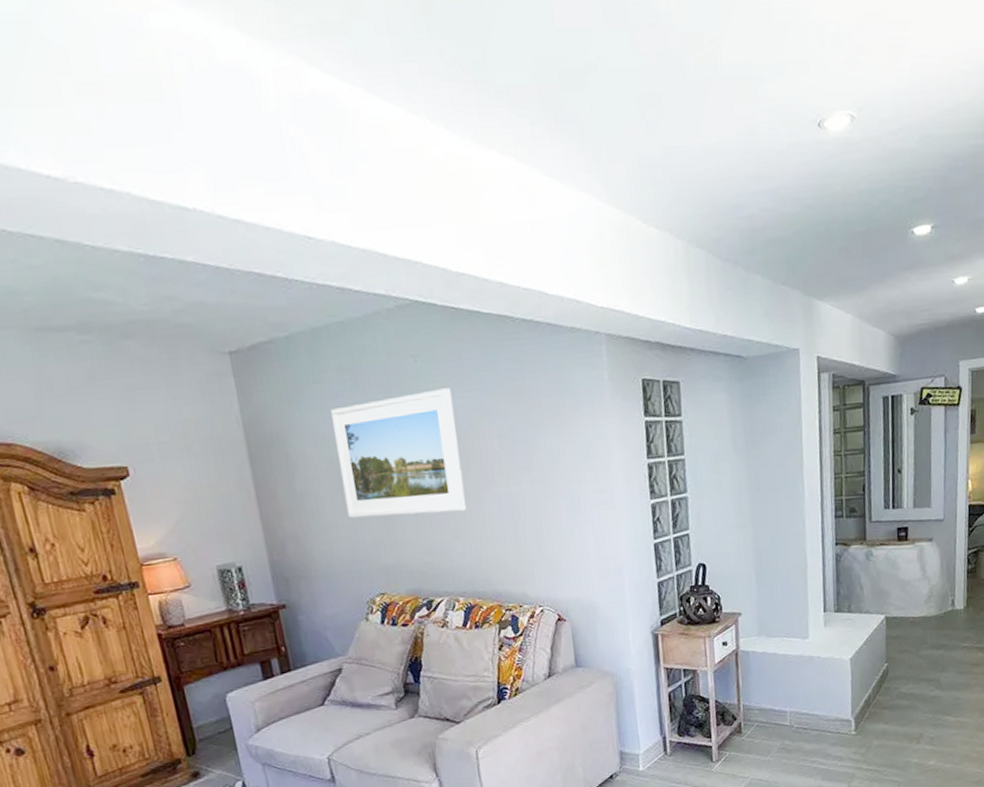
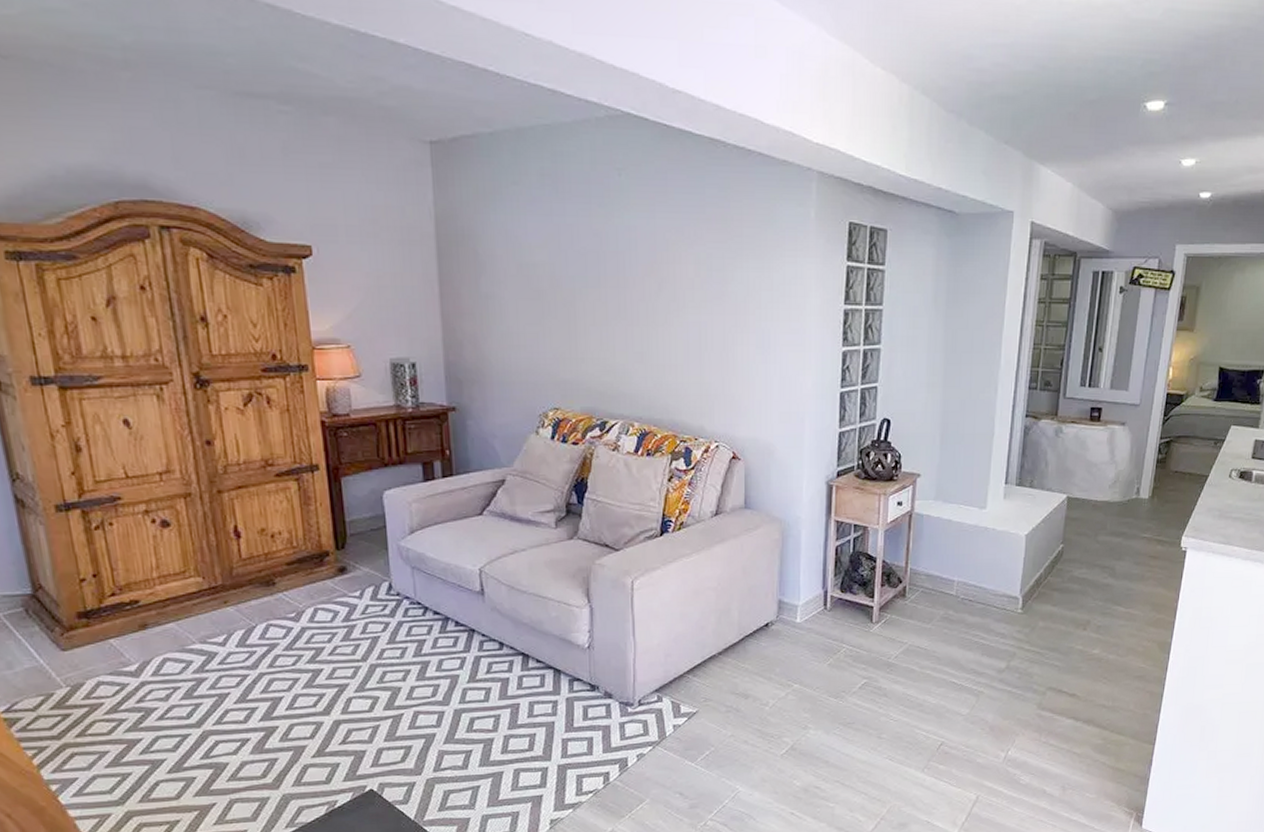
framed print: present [331,388,467,518] -> none [527,206,654,335]

